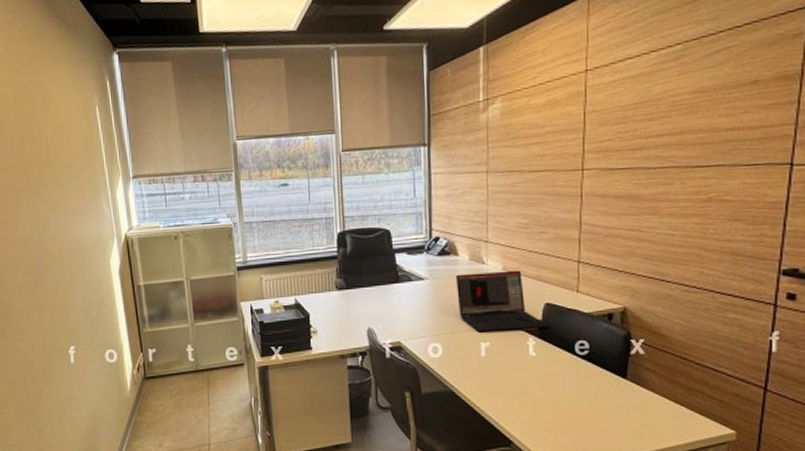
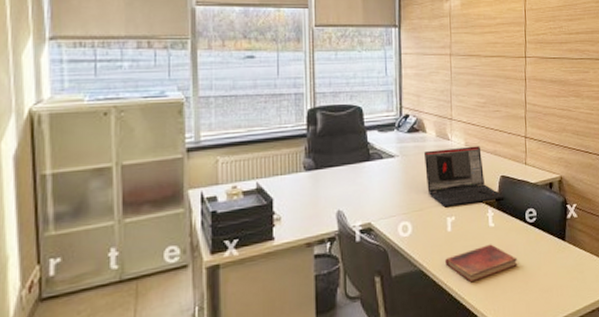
diary: none [478,373,564,409] -> present [445,244,518,283]

